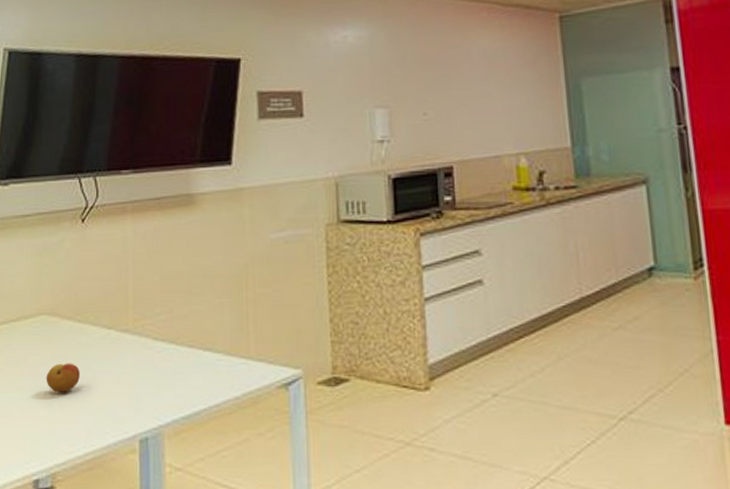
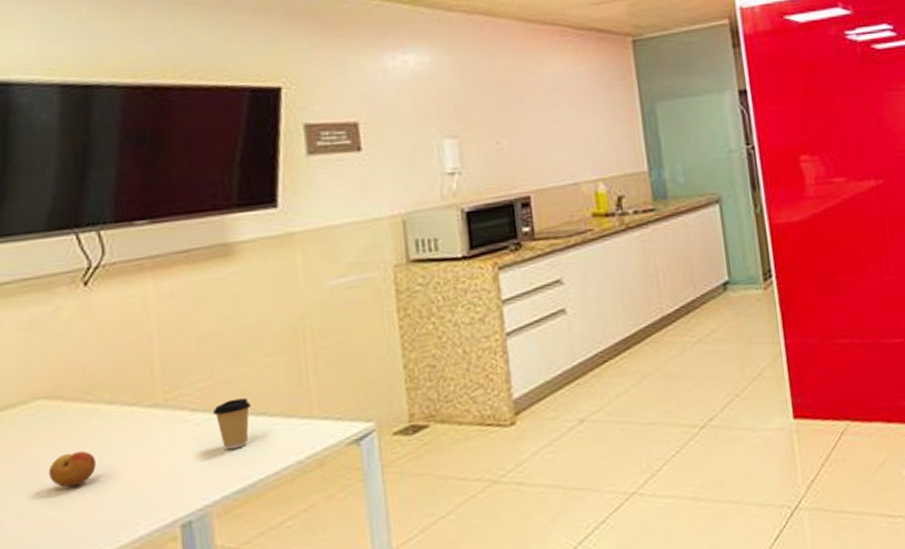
coffee cup: none [170,333,200,378] -> present [212,397,251,450]

